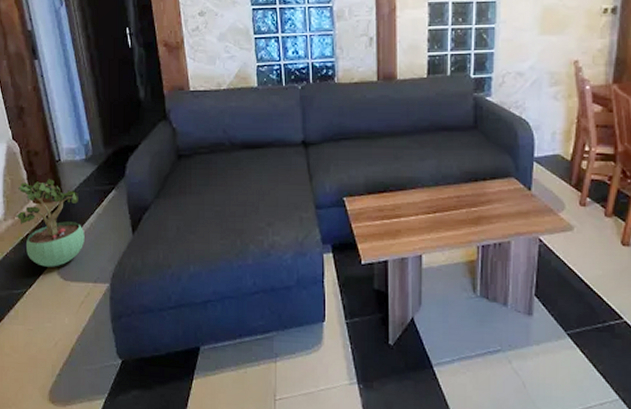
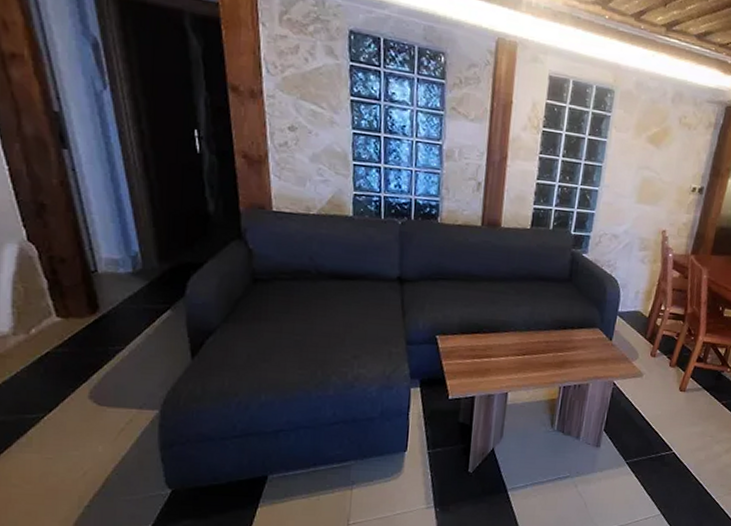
potted plant: present [15,178,85,267] -> none [29,290,128,391]

